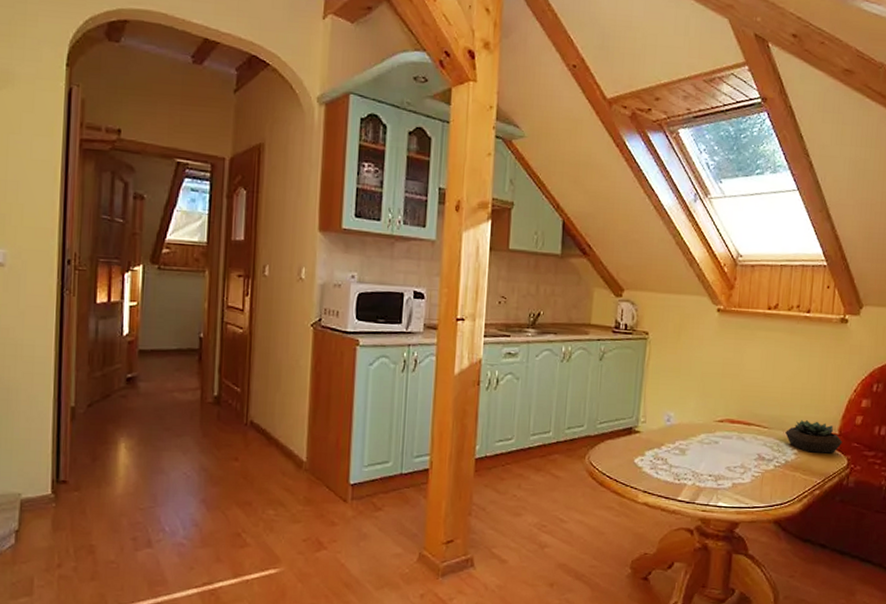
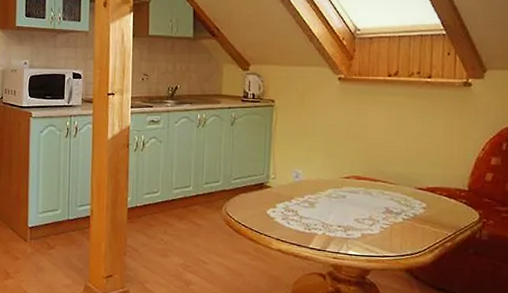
succulent plant: present [785,420,843,454] -> none [412,177,473,208]

